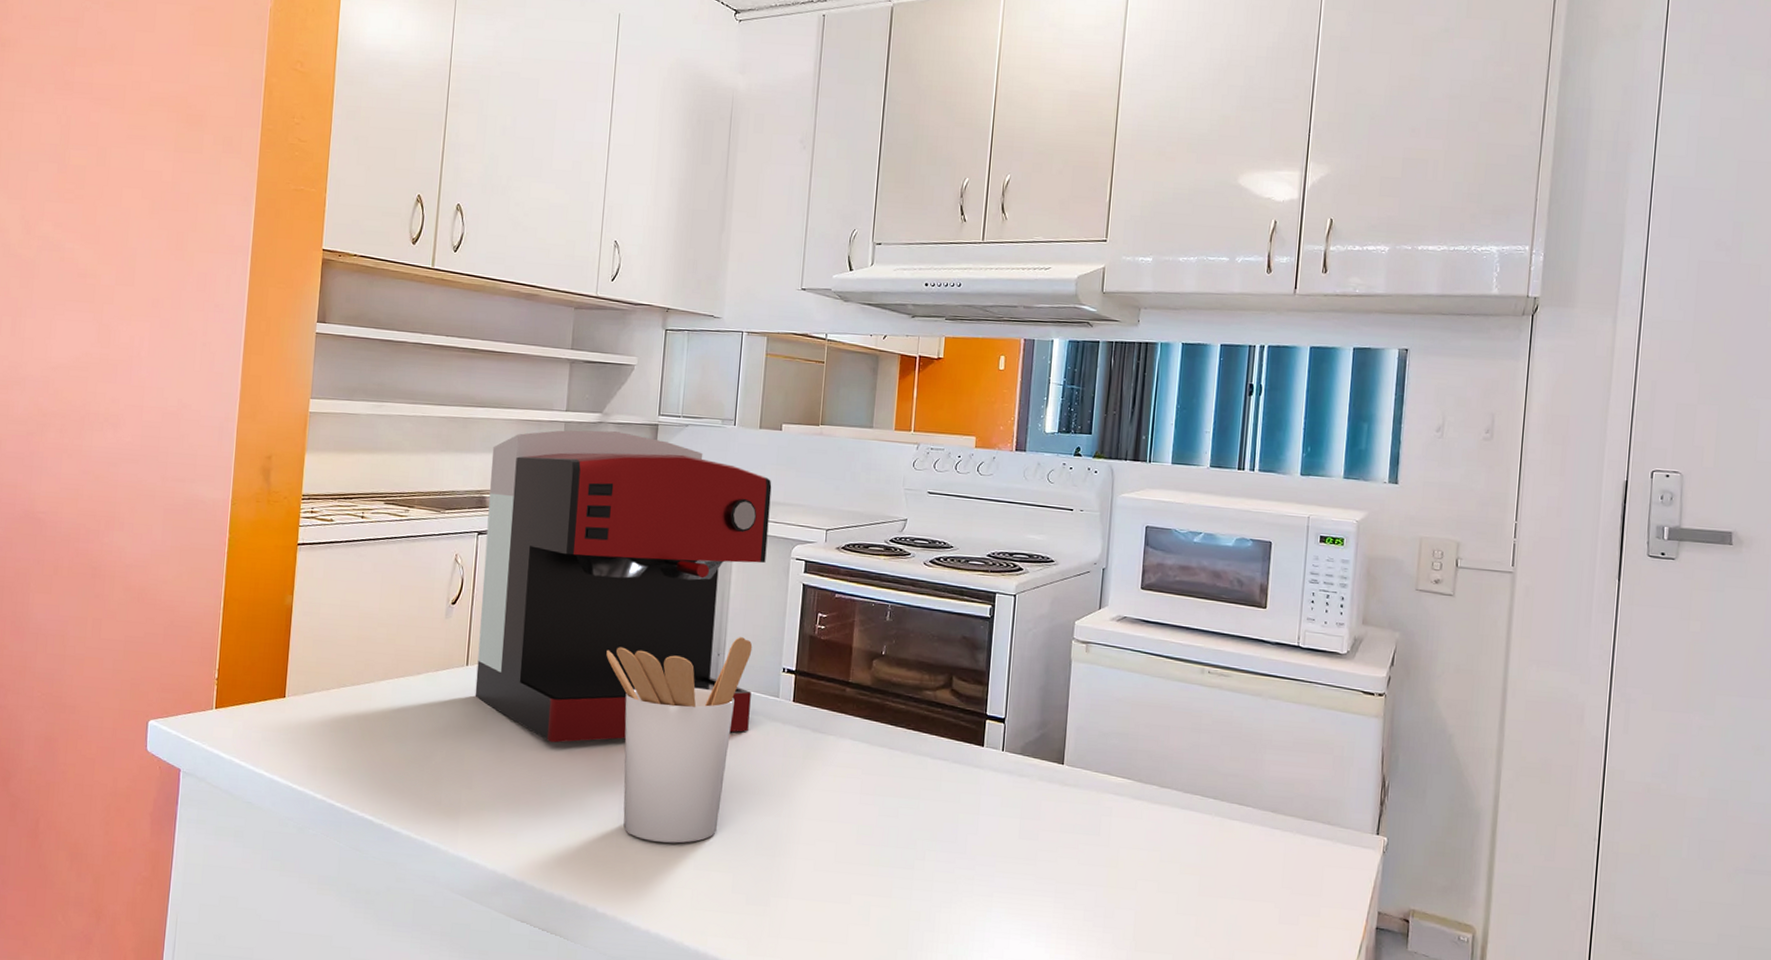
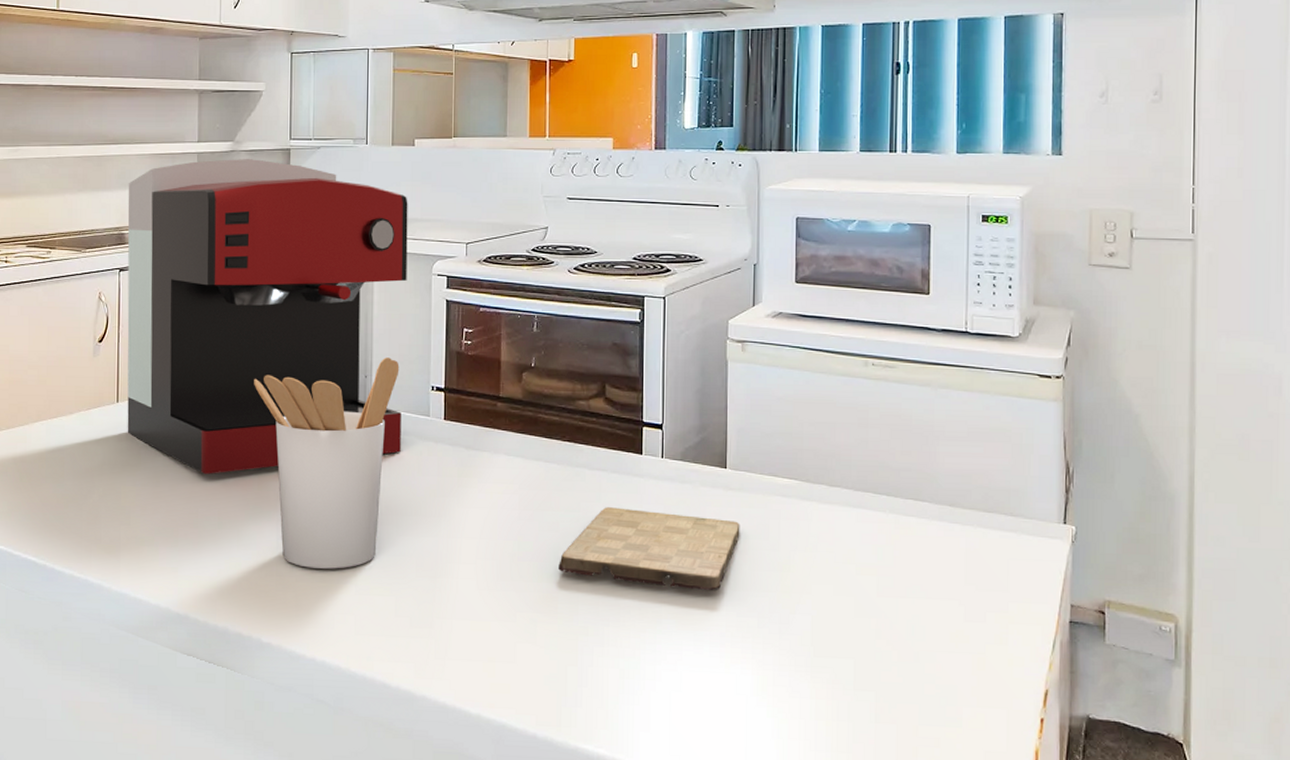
cutting board: none [895,796,1073,882] -> present [558,507,740,590]

